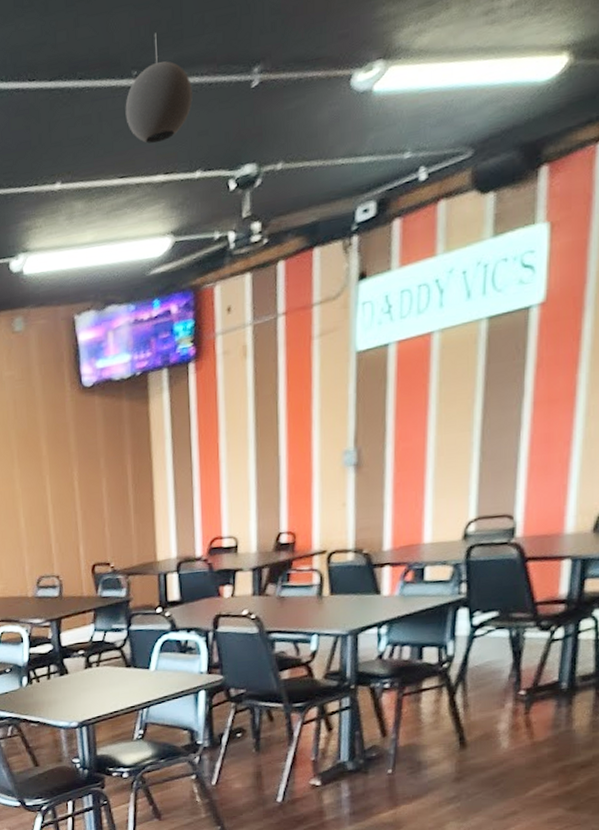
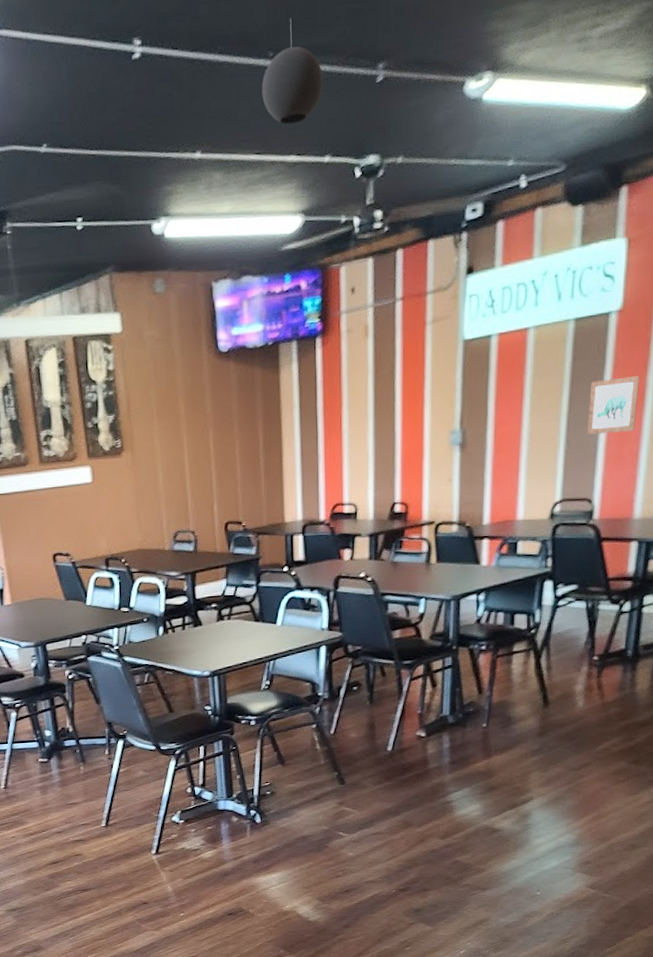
wall art: none [505,374,570,444] -> present [586,376,640,435]

